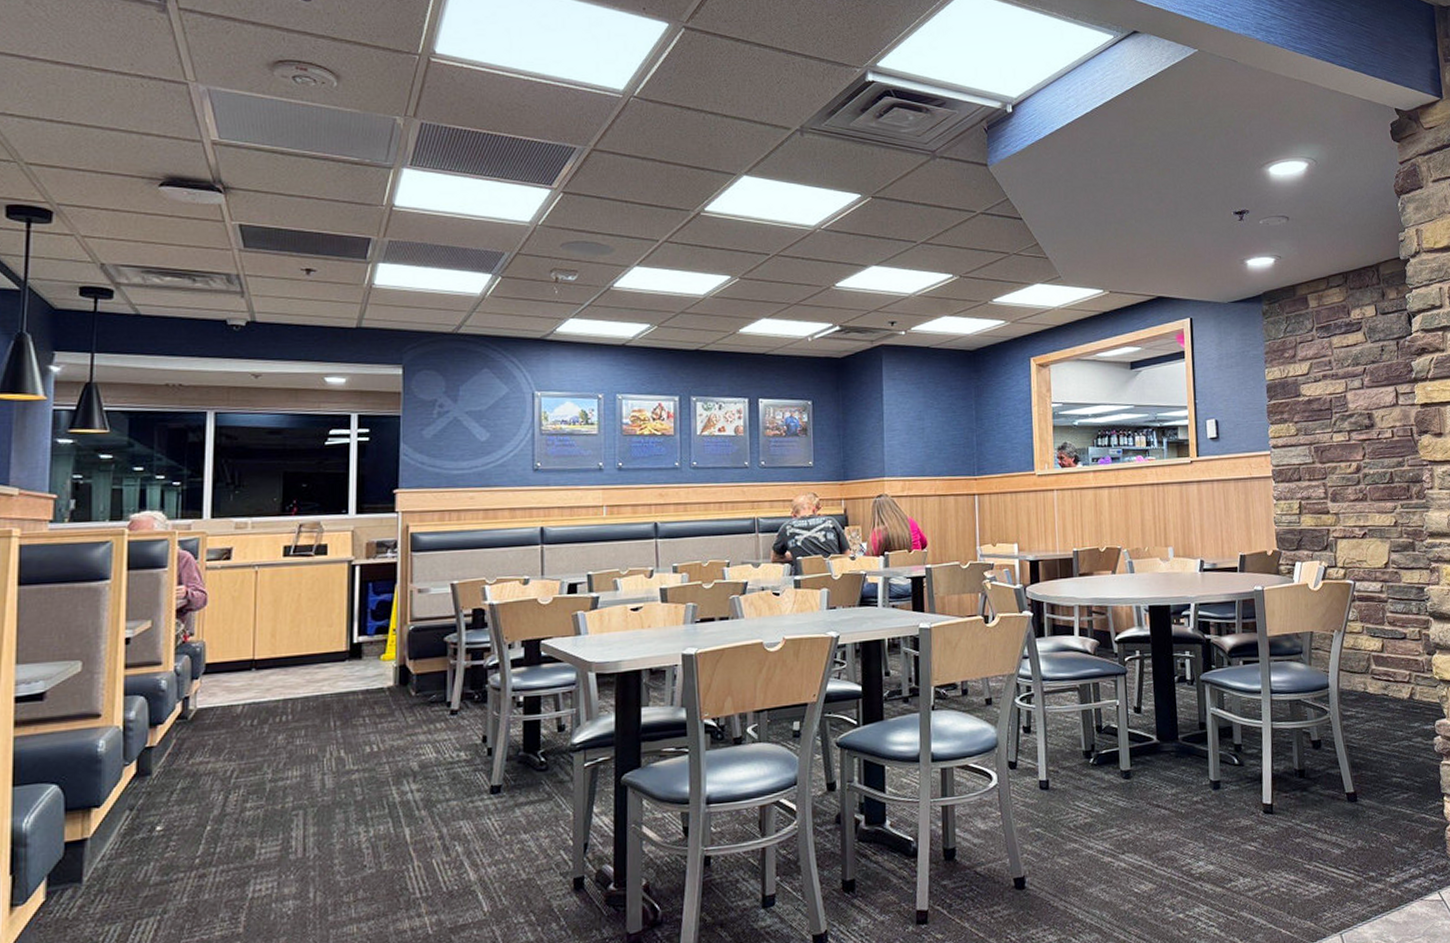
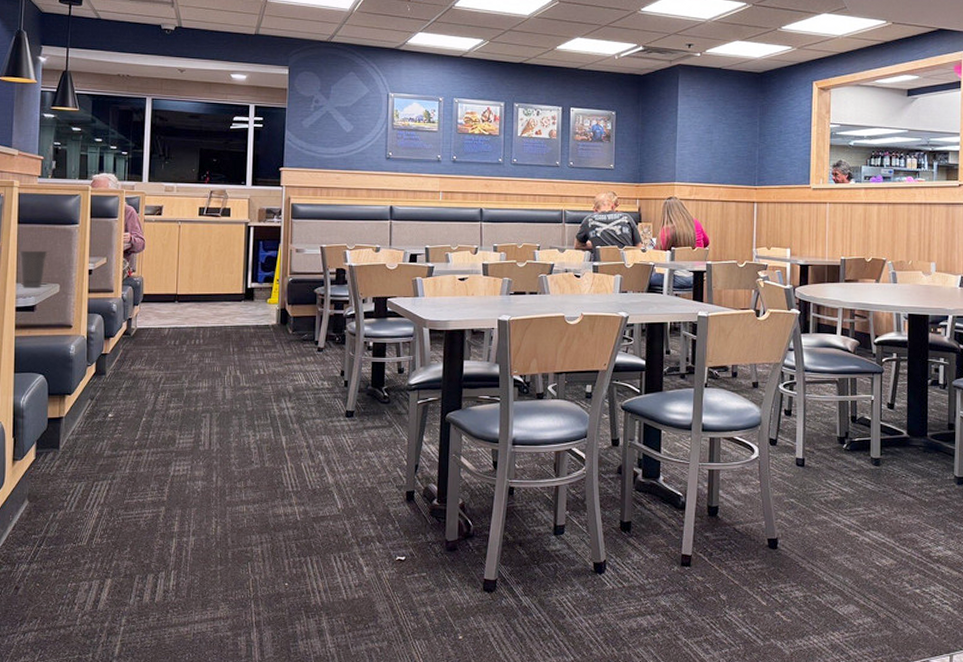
cup: none [18,617,65,671] -> present [18,250,49,288]

